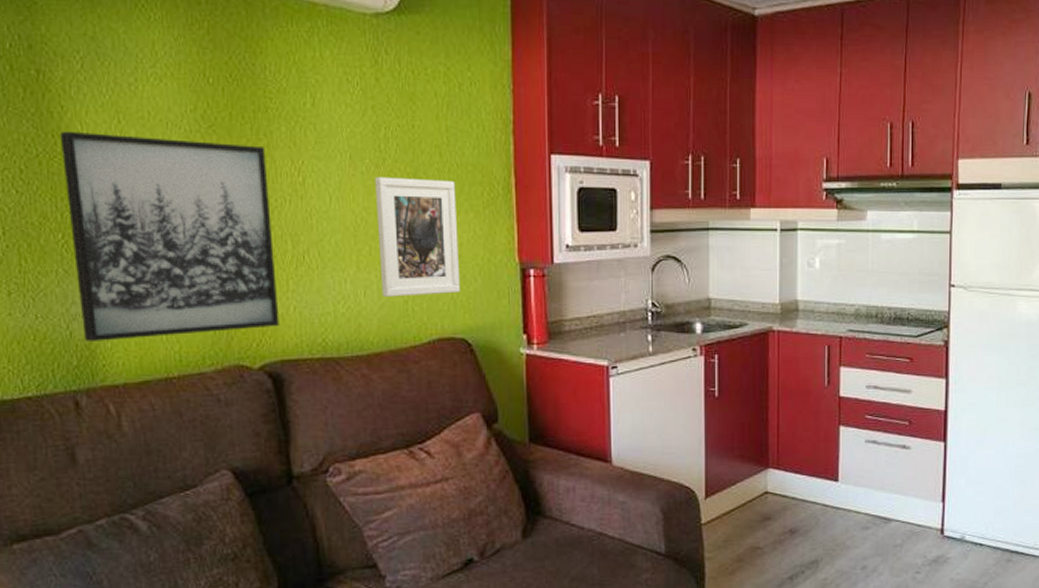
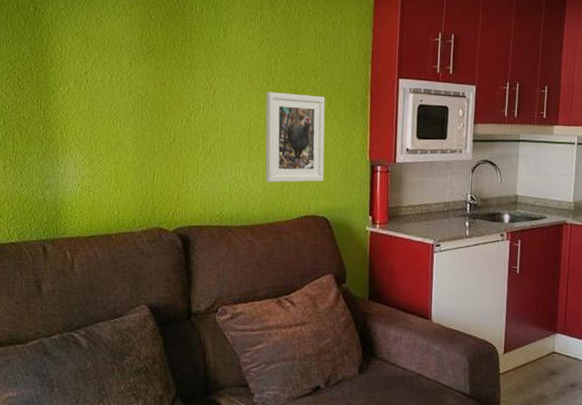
wall art: present [59,130,280,341] -> none [46,51,190,205]

